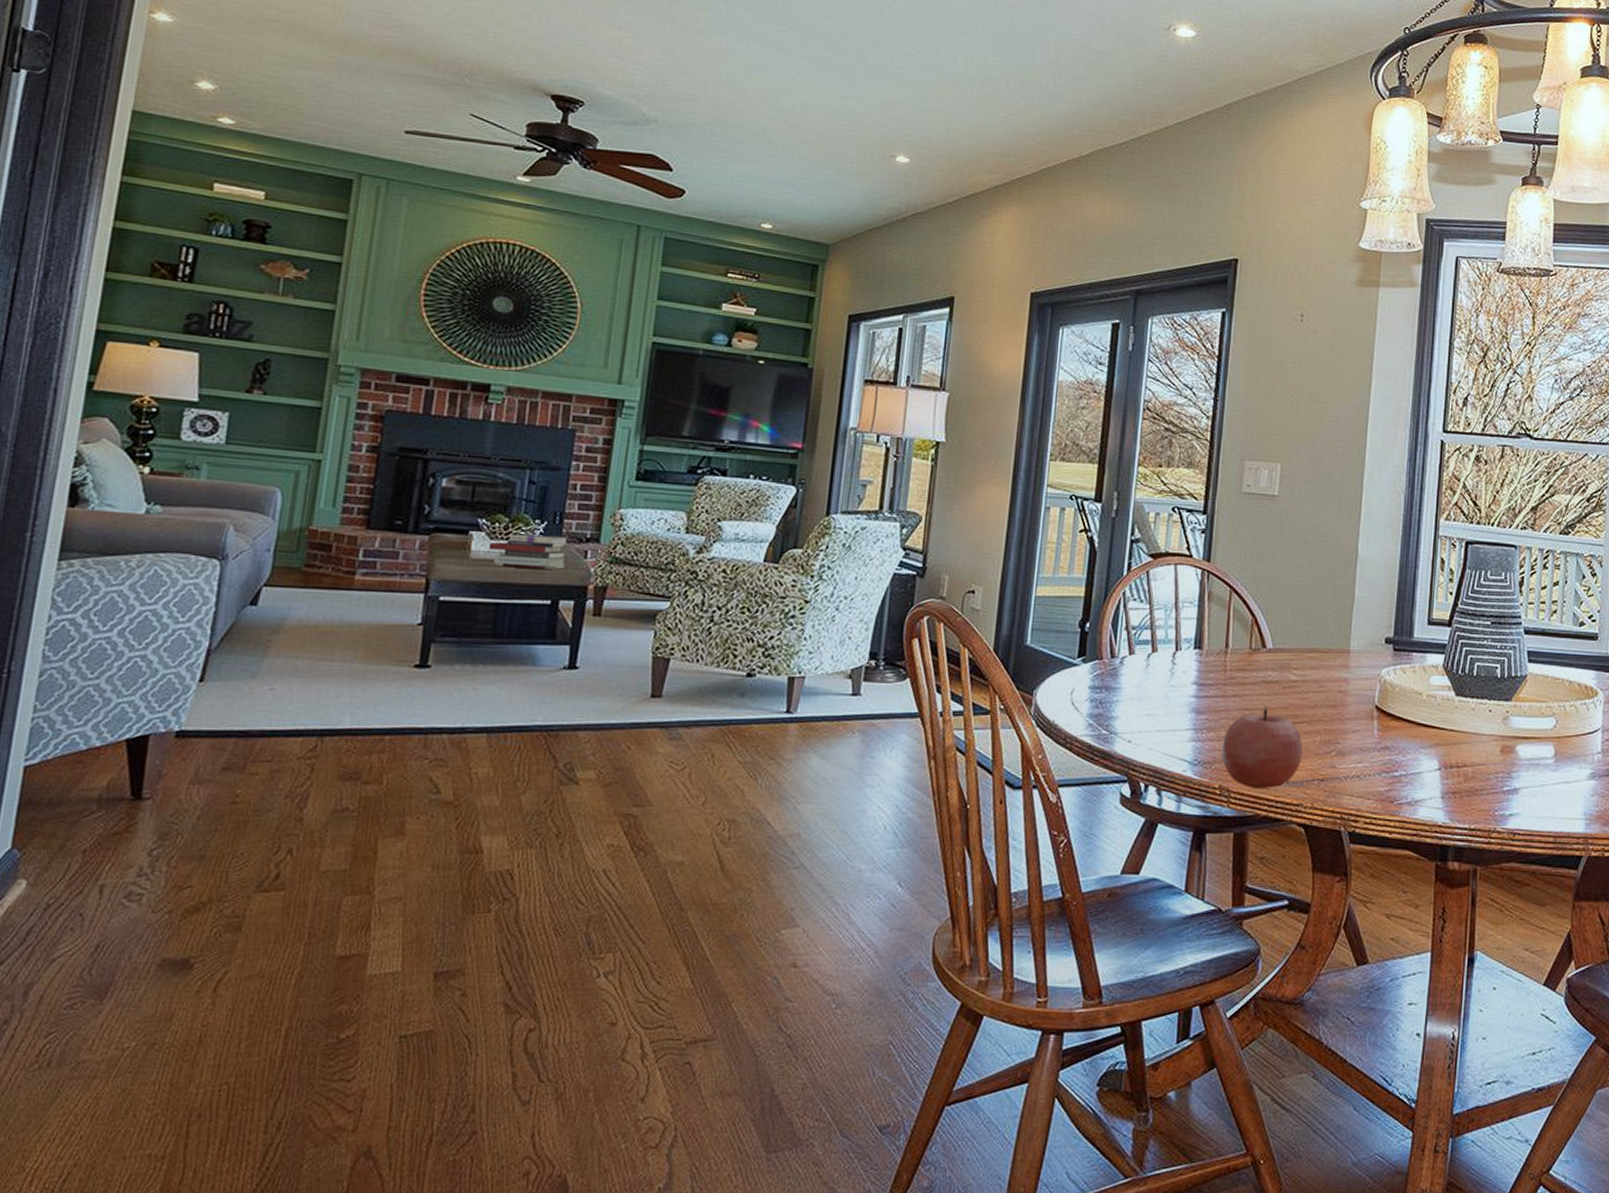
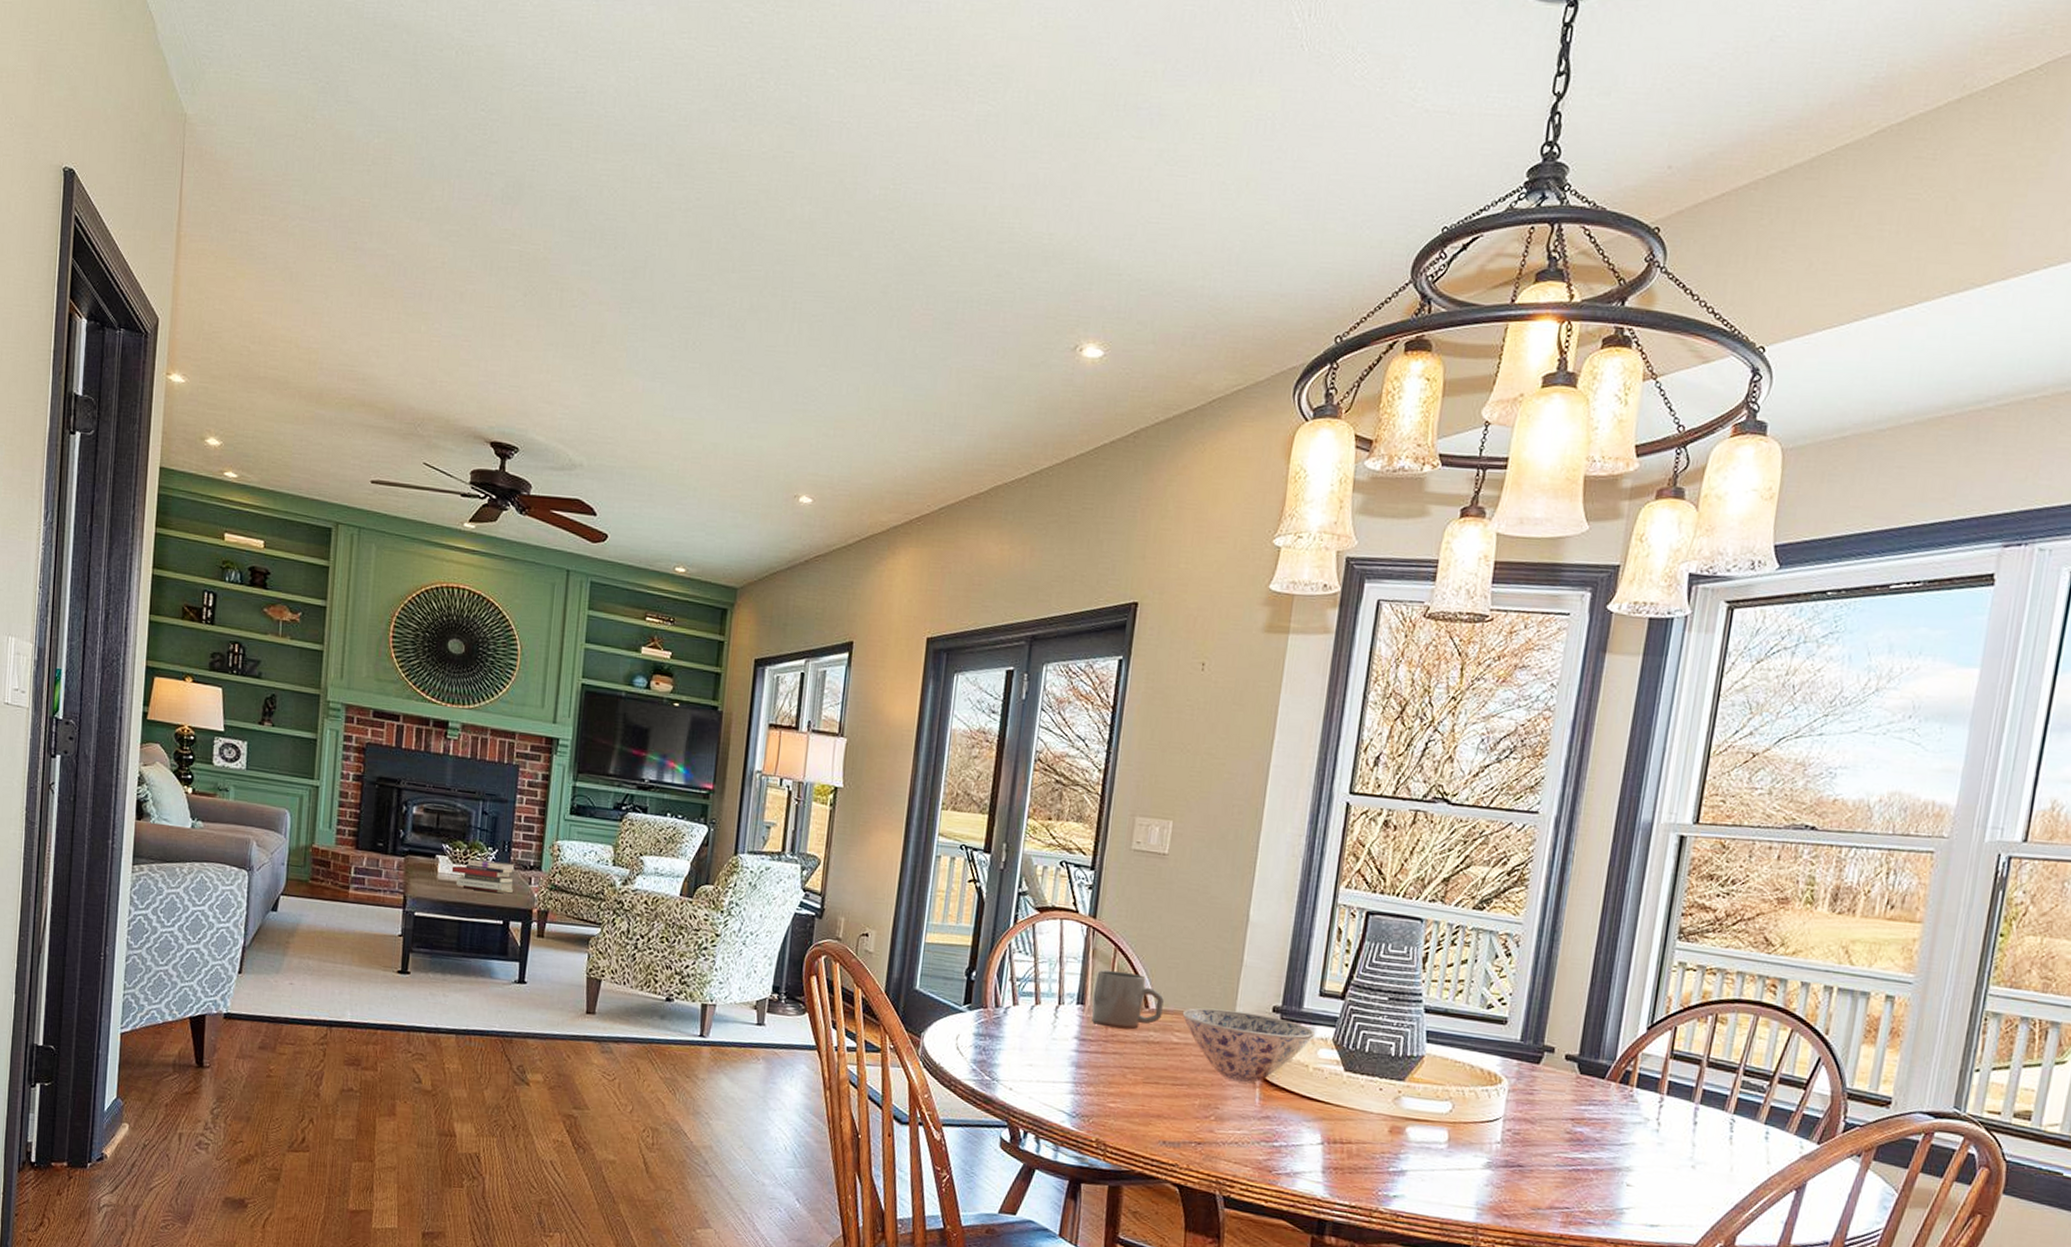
mug: none [1209,612,1280,671] -> present [1091,970,1164,1030]
fruit: present [1221,706,1304,789] -> none [1099,1065,1182,1147]
bowl: none [1299,643,1427,716] -> present [1182,1008,1316,1084]

